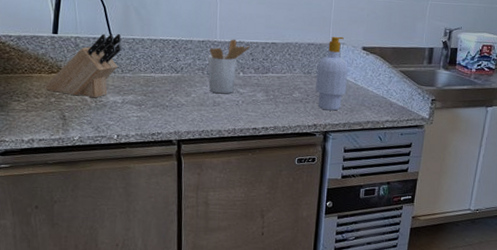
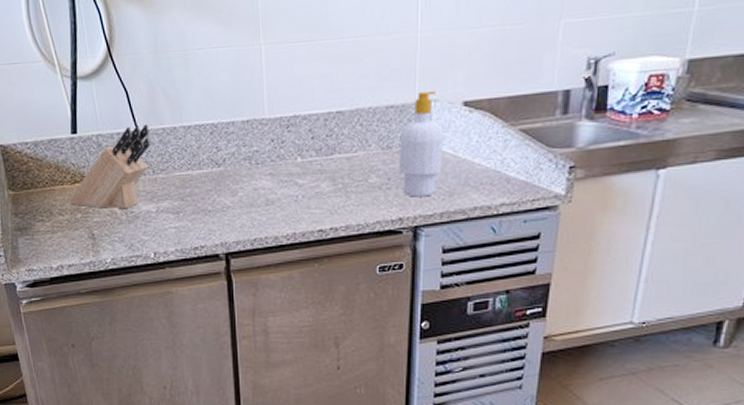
utensil holder: present [207,39,250,94] -> none [255,113,308,189]

